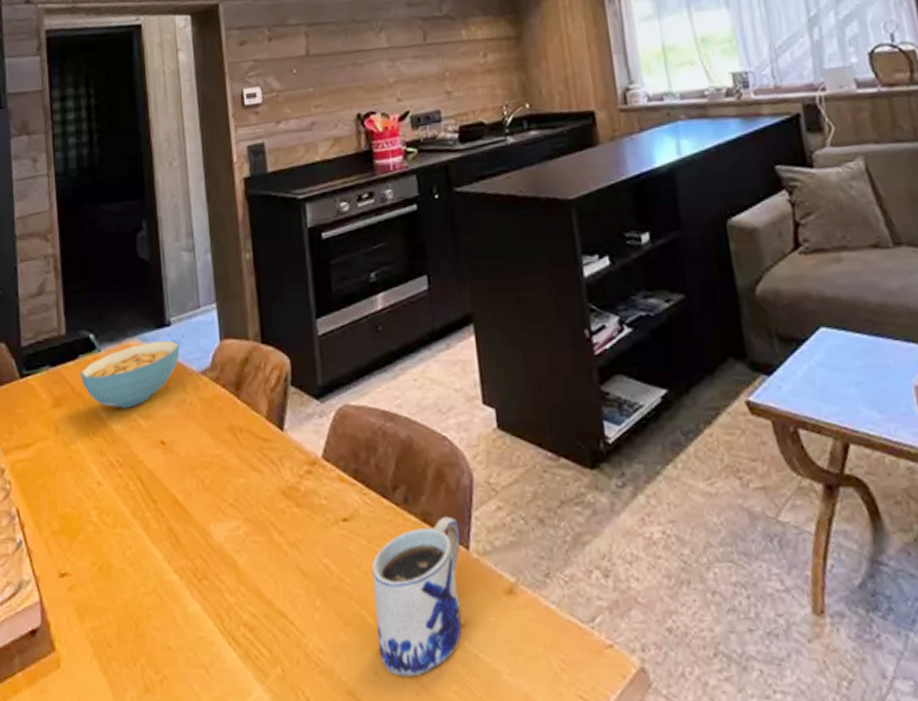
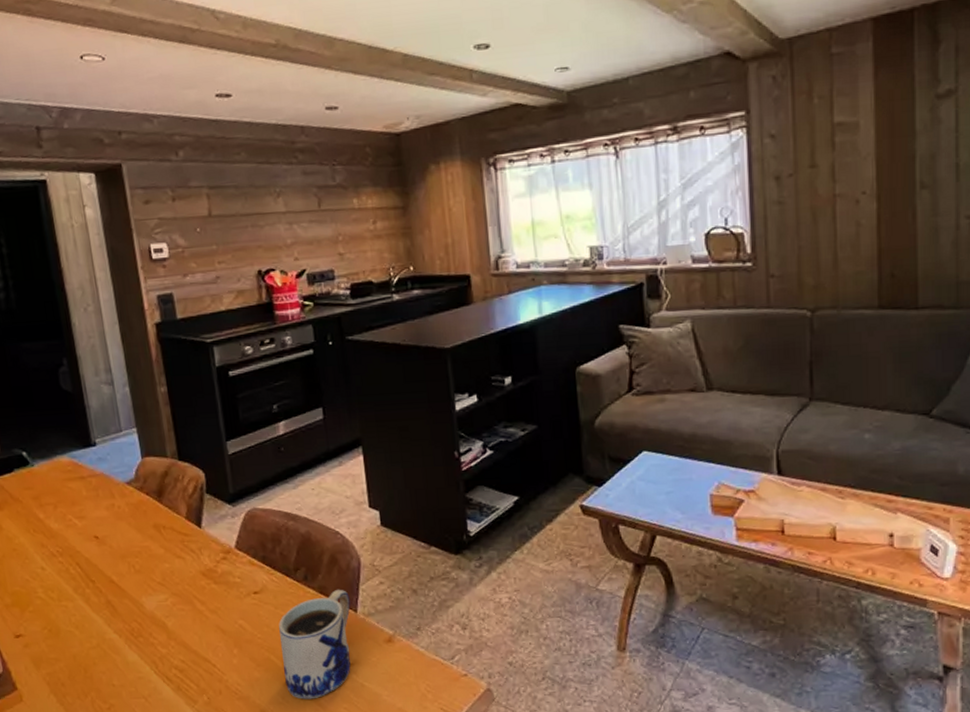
cereal bowl: present [80,340,180,408] -> none [17,457,106,511]

